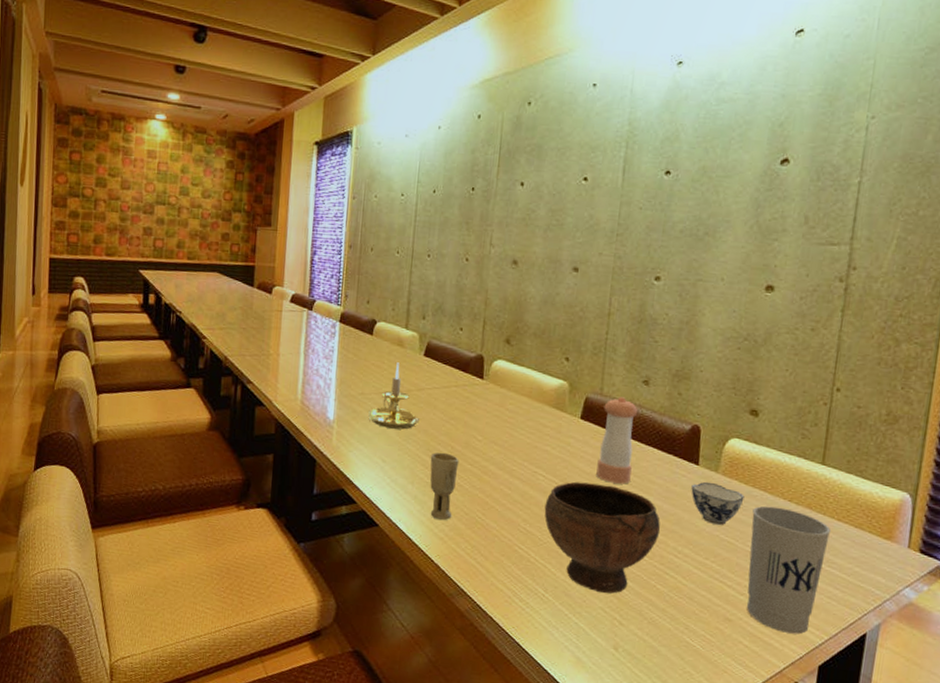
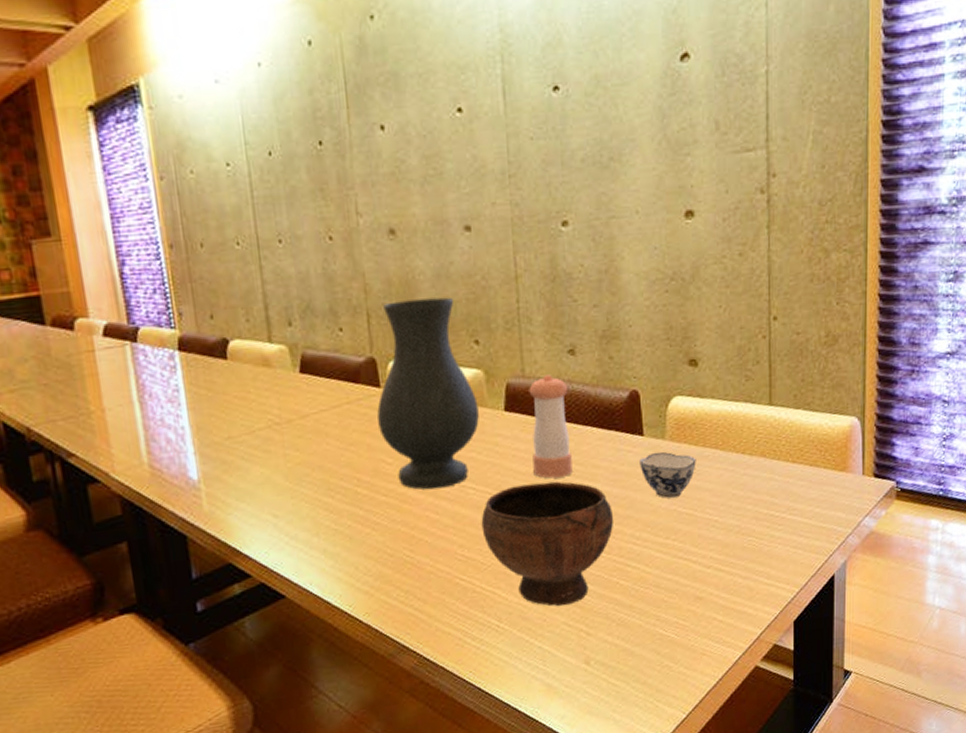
candle holder: present [368,362,419,430] -> none [243,388,310,475]
cup: present [430,452,459,521] -> none [333,488,375,572]
vase: none [476,315,560,470] -> present [377,297,479,490]
cup: present [747,505,832,635] -> none [707,462,788,597]

